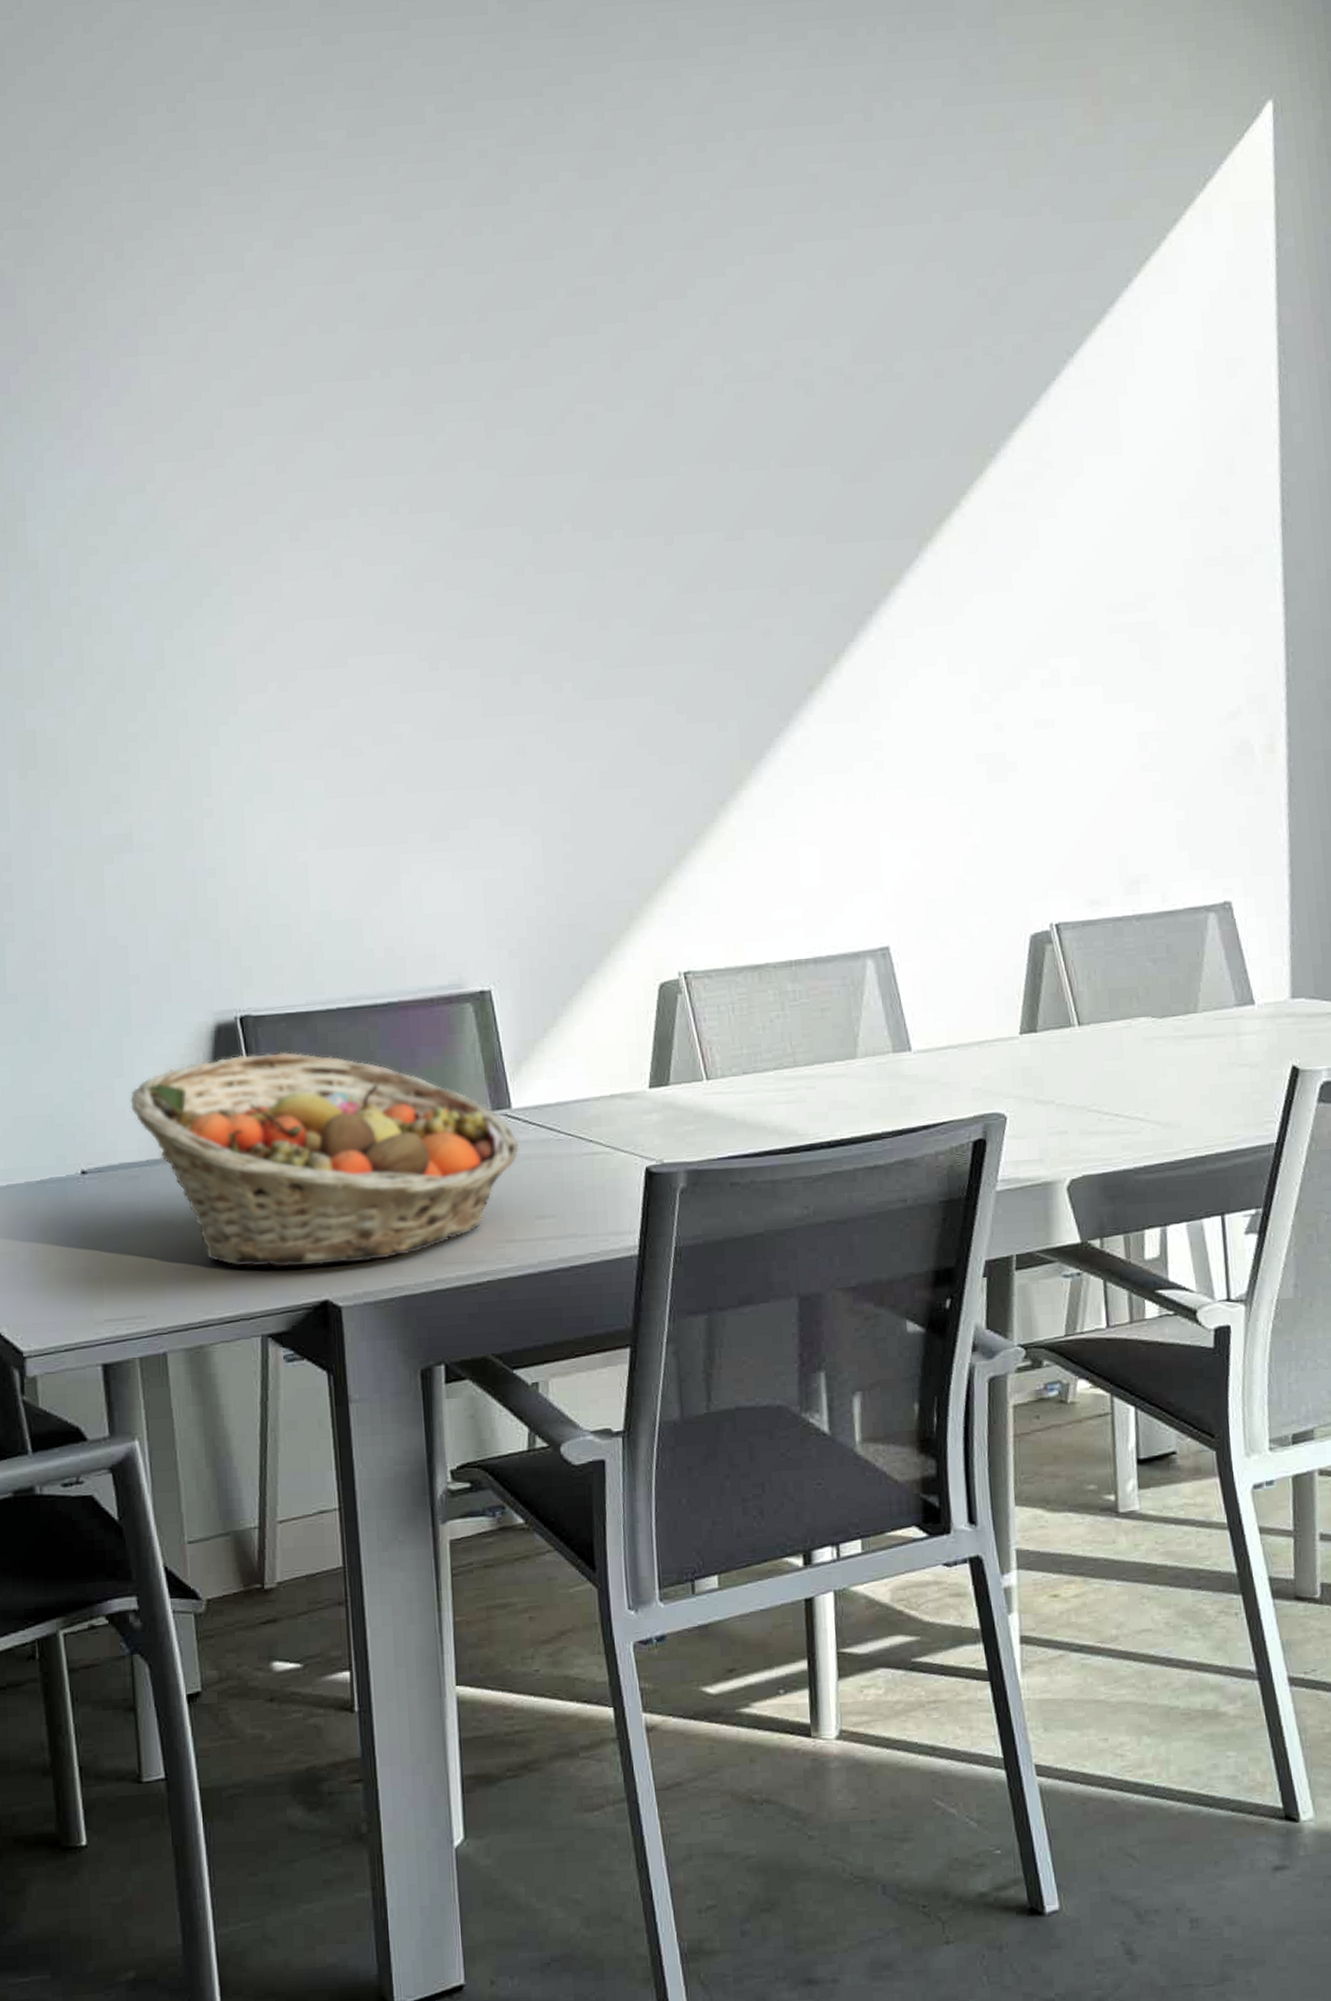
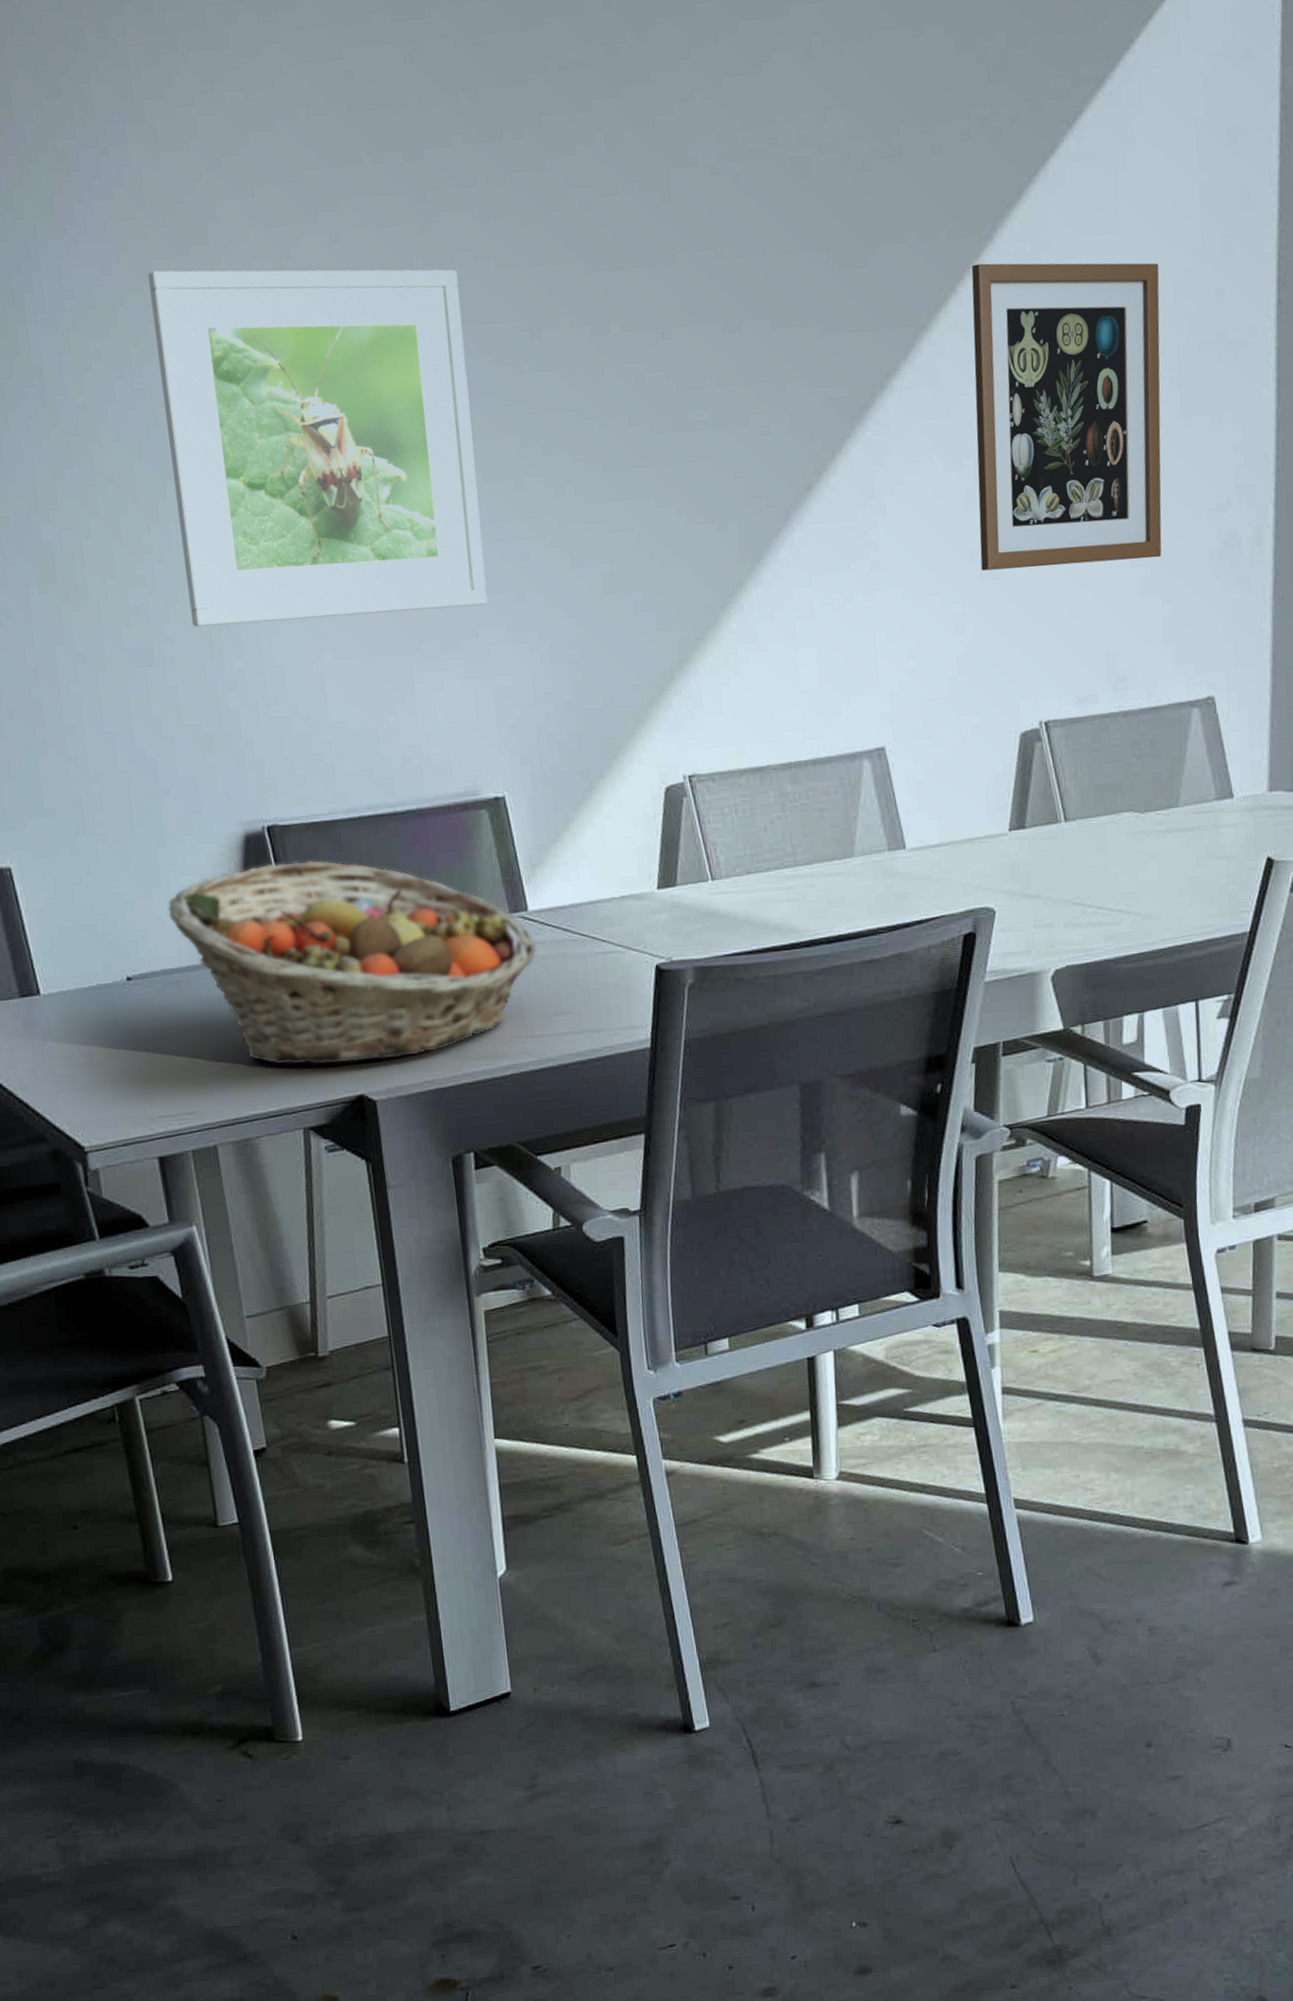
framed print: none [150,472,480,815] -> present [147,269,488,627]
wall art: none [974,480,1173,773] -> present [971,263,1162,571]

